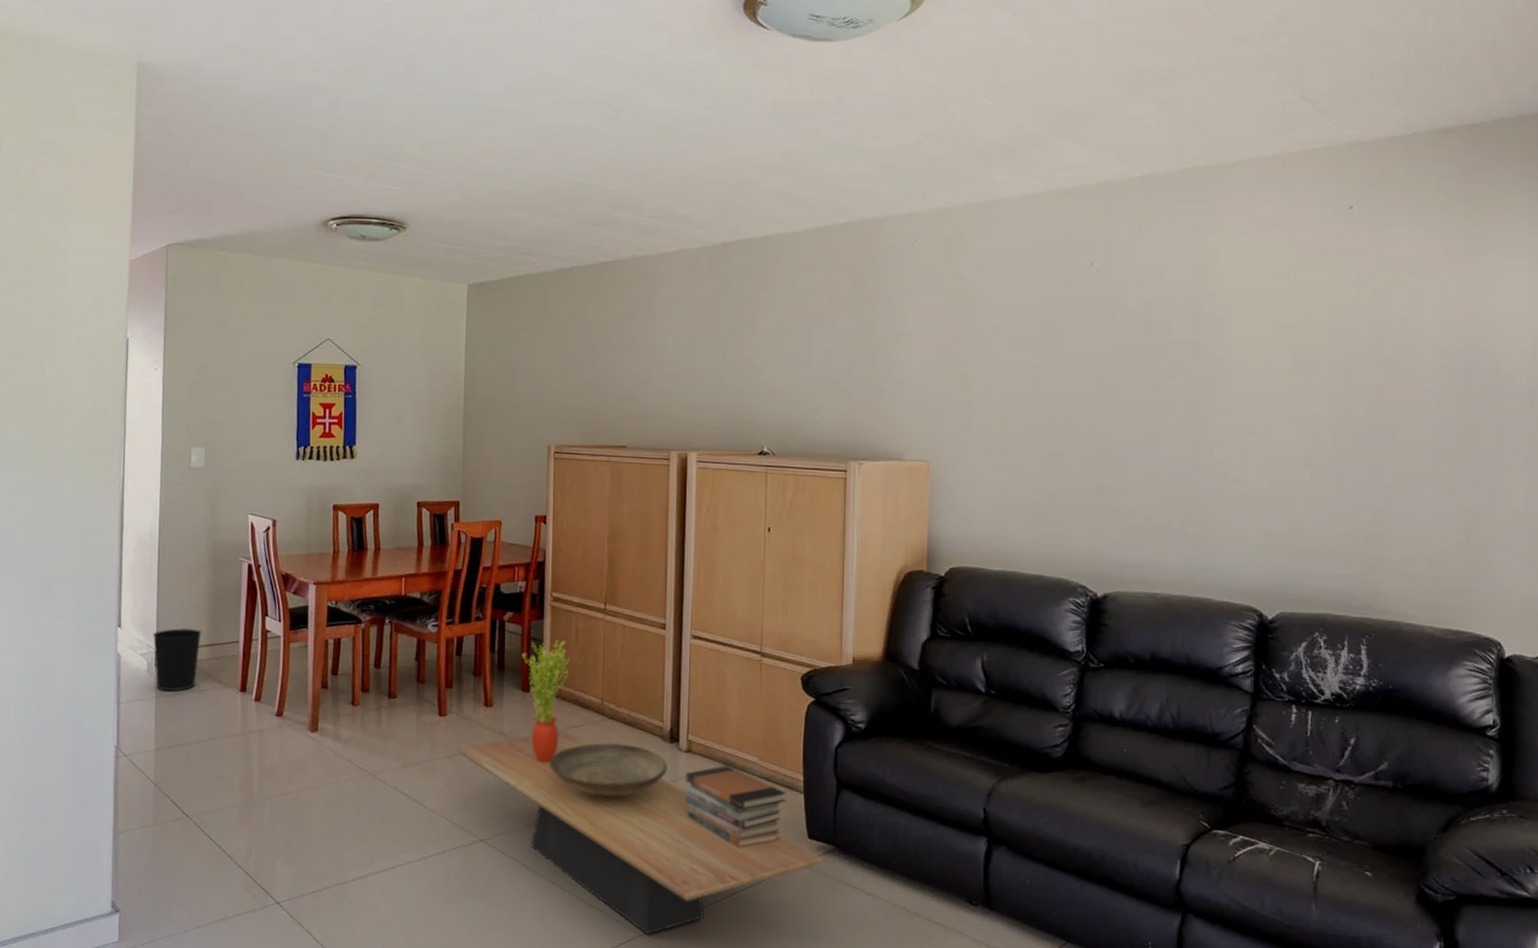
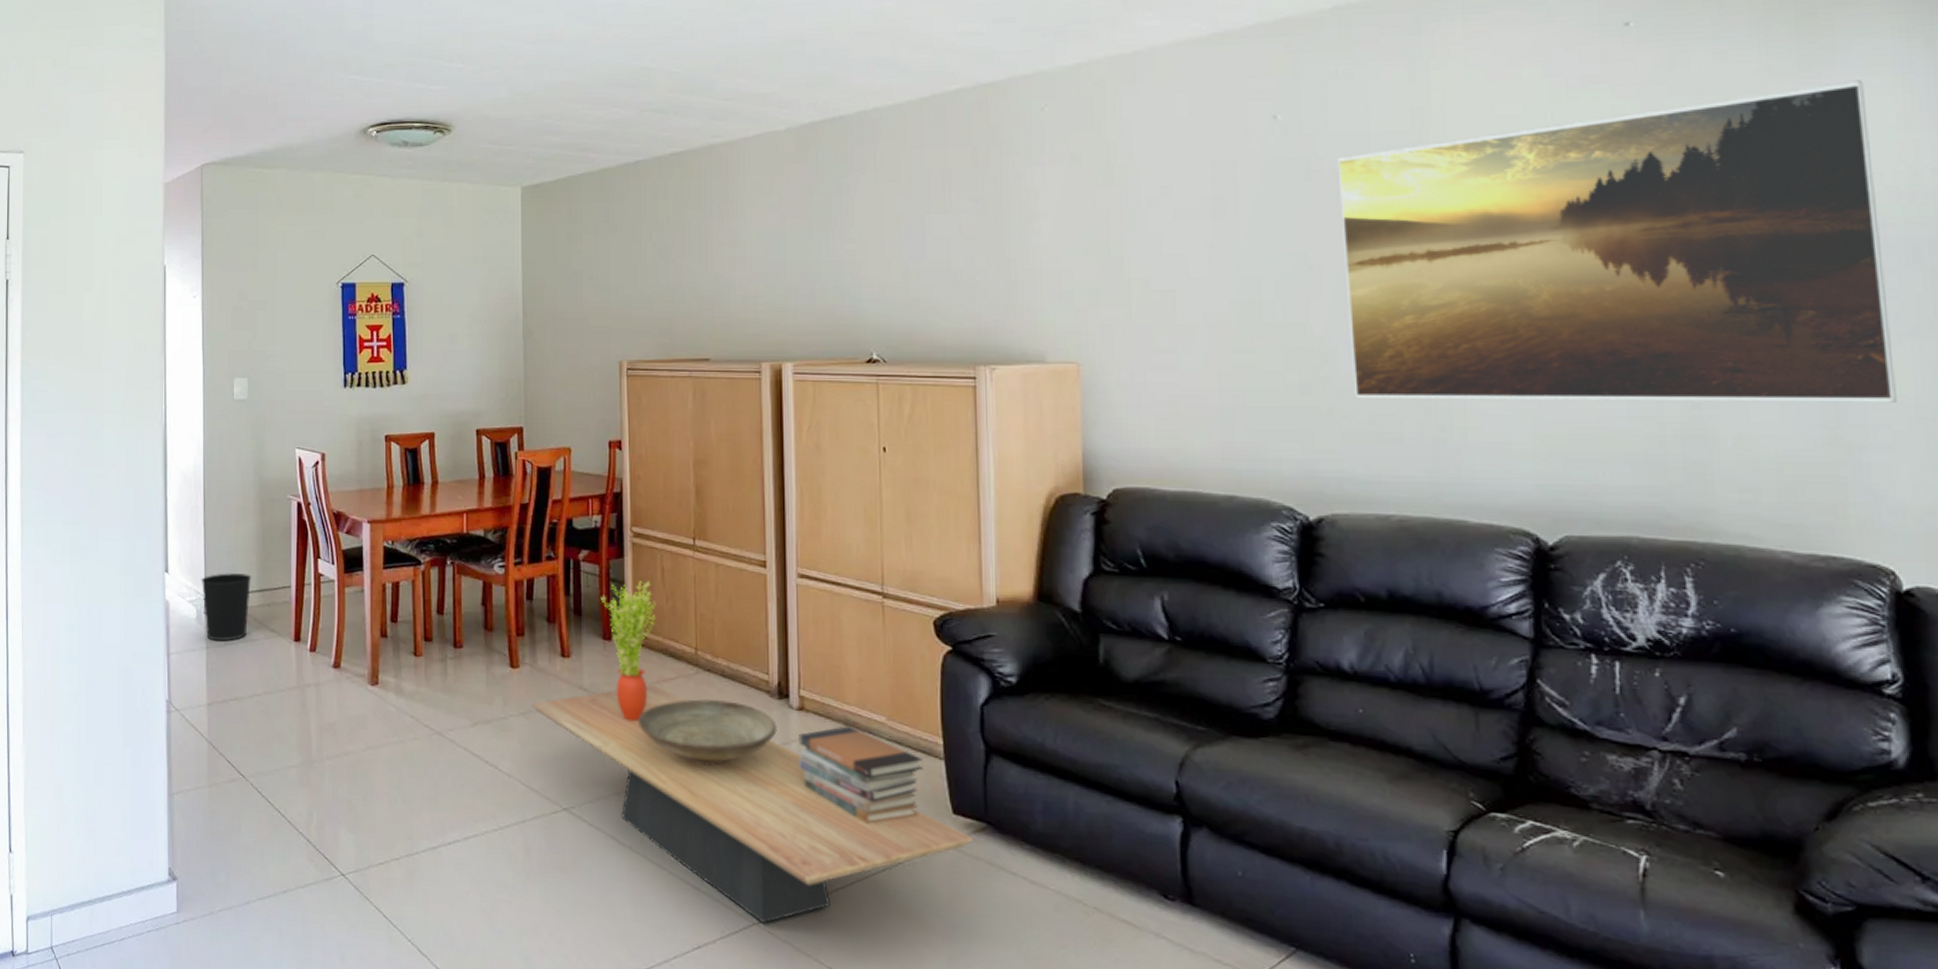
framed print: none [1136,264,1512,514] -> present [1337,80,1897,403]

